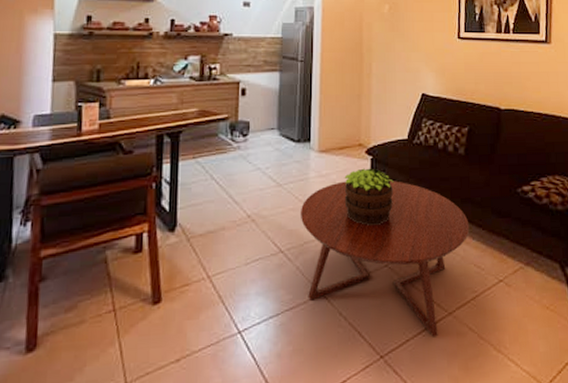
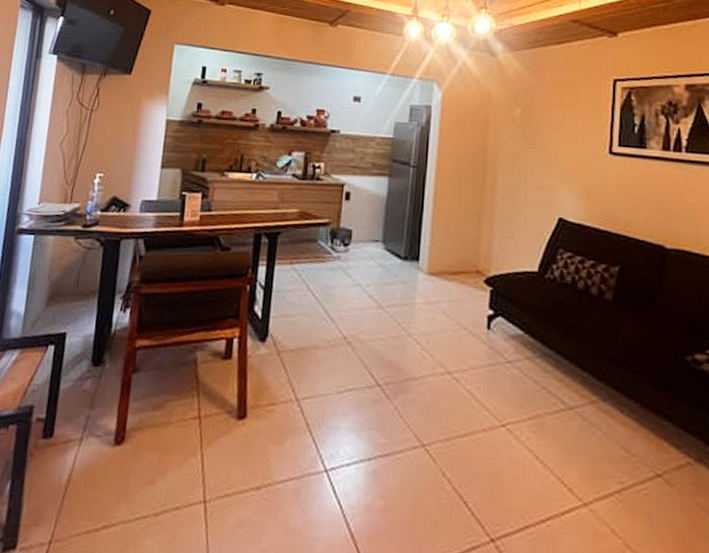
coffee table: present [300,181,470,337] -> none [402,313,617,531]
potted plant: present [344,168,394,225] -> none [455,300,518,373]

